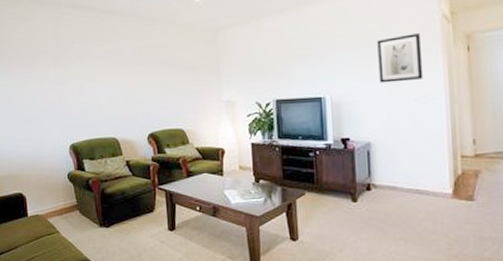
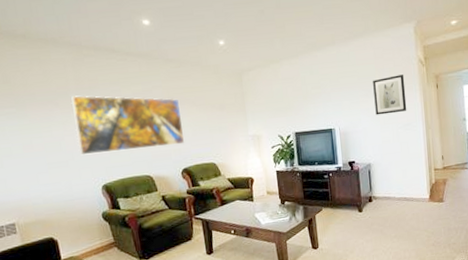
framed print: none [48,53,153,113] -> present [71,95,185,156]

